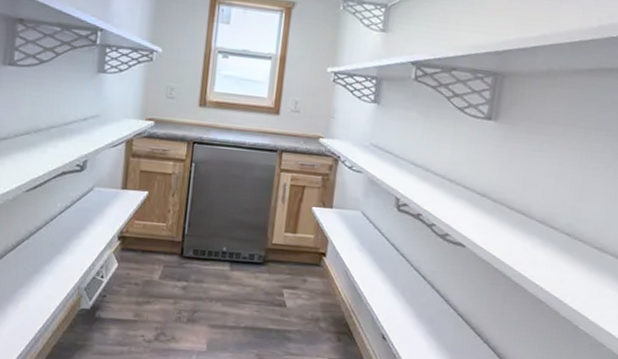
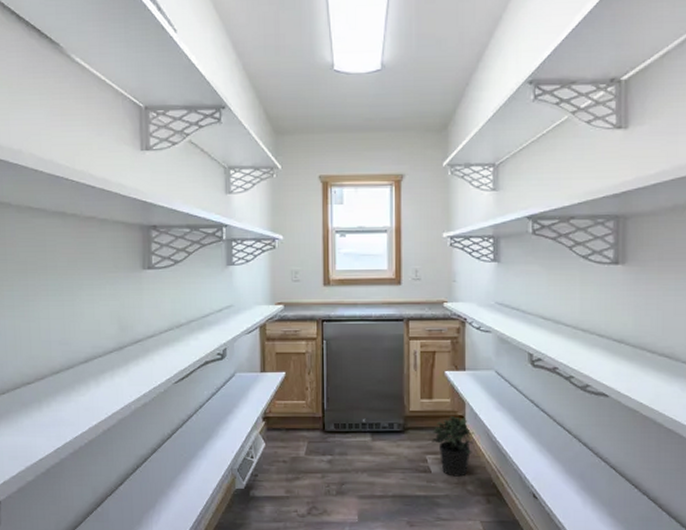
potted plant: none [290,252,334,313] -> present [431,416,475,477]

